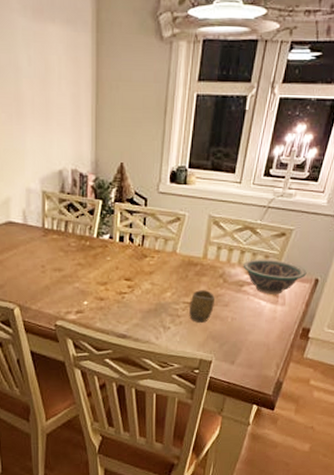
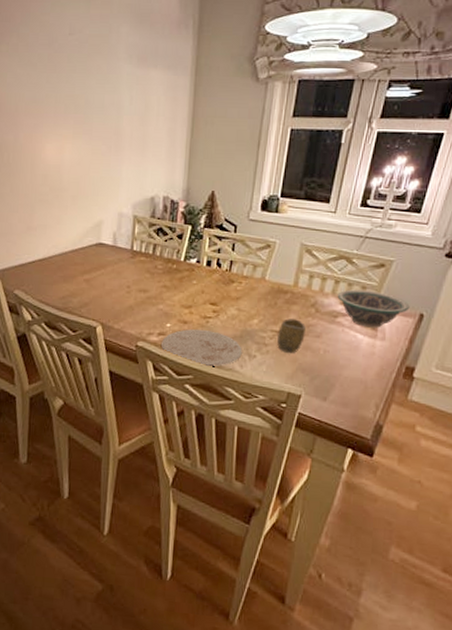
plate: none [79,305,157,341] -> present [160,329,242,367]

